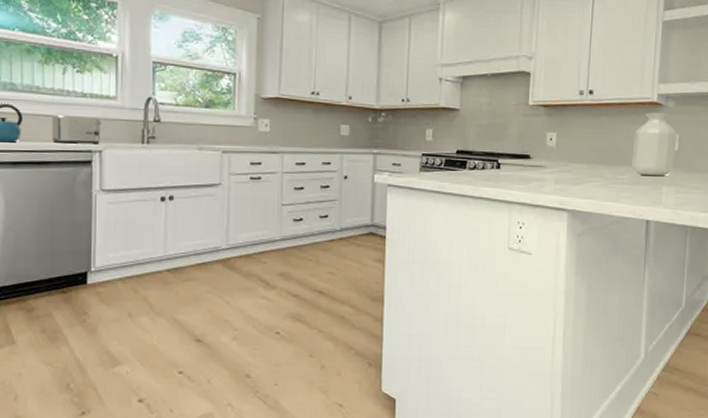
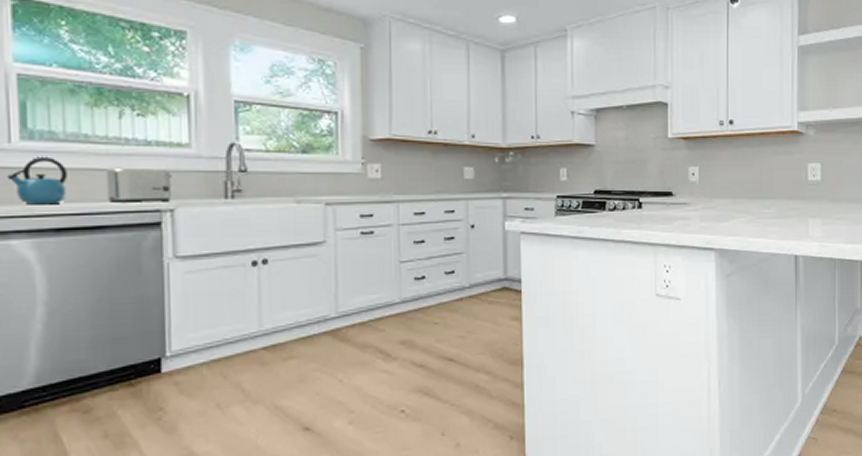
vase: present [631,112,678,177] -> none [776,142,820,209]

